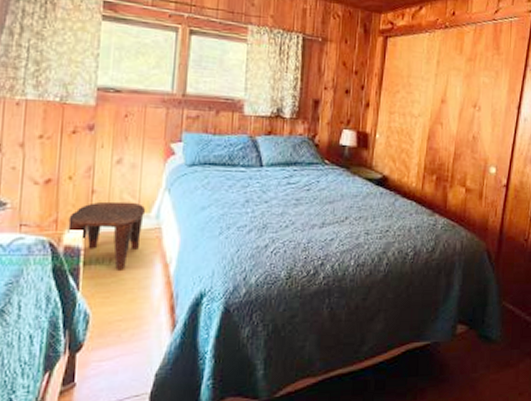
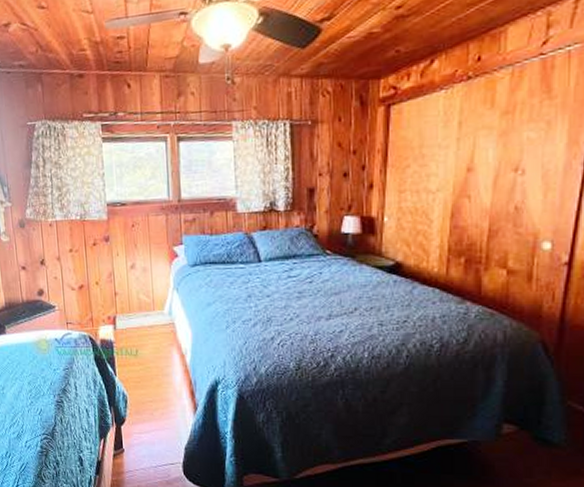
stool: present [68,201,146,270] -> none [100,301,160,360]

